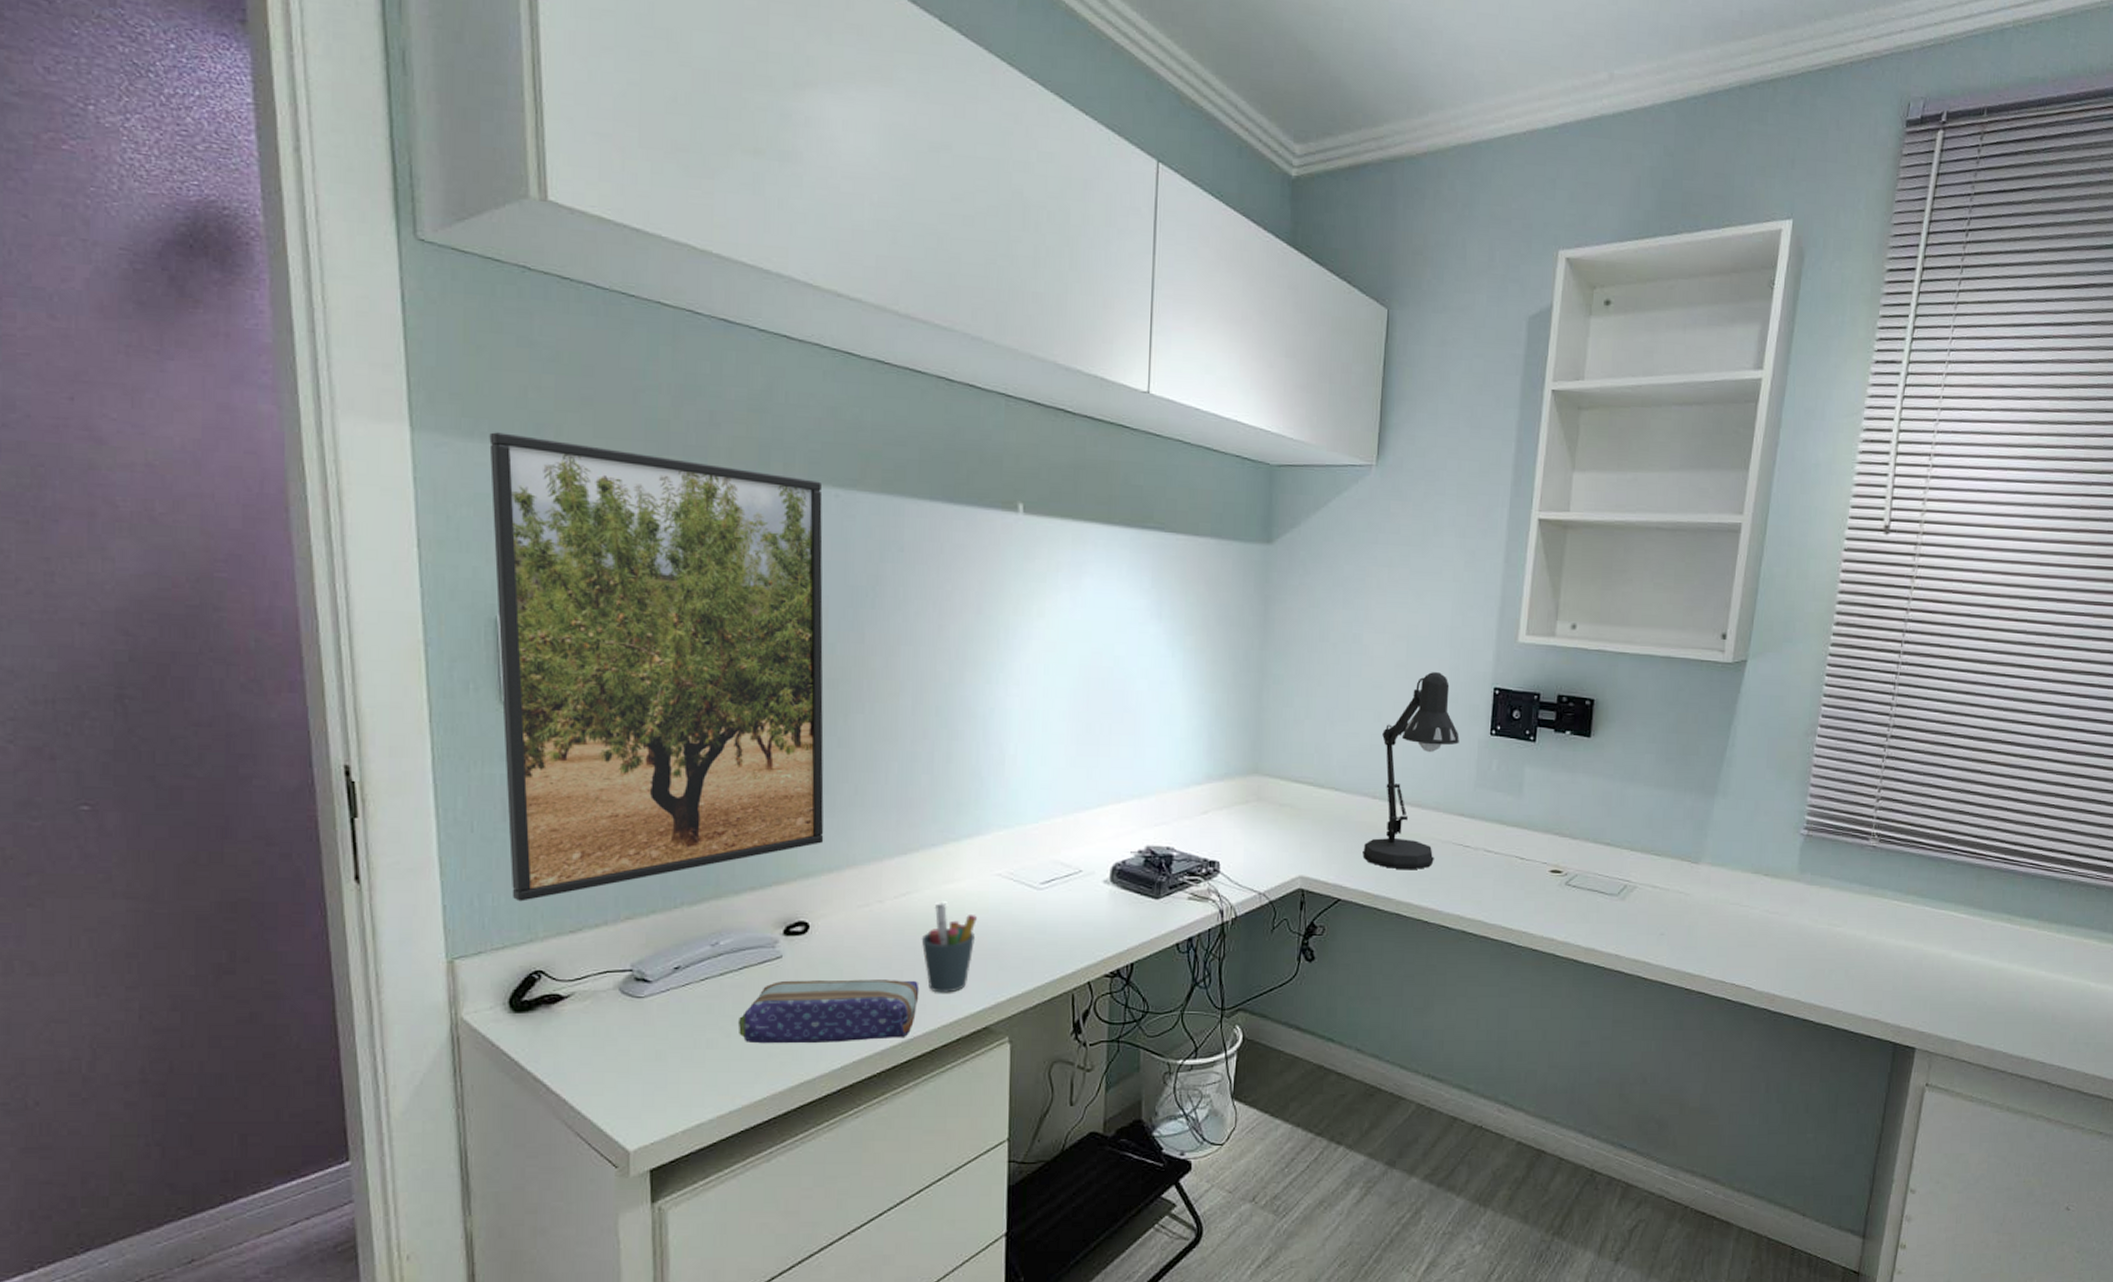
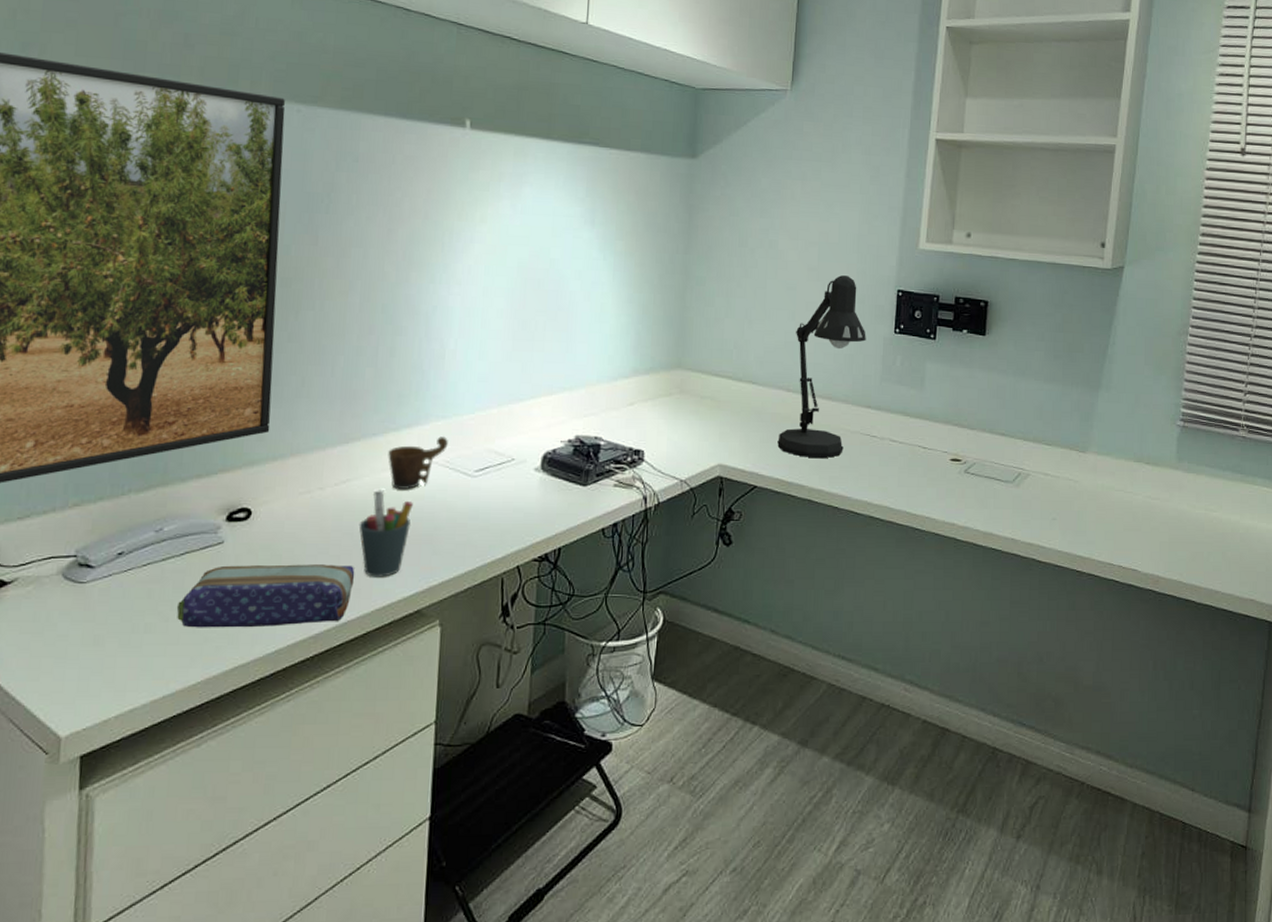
mug: none [948,847,1011,902] -> present [388,436,448,489]

